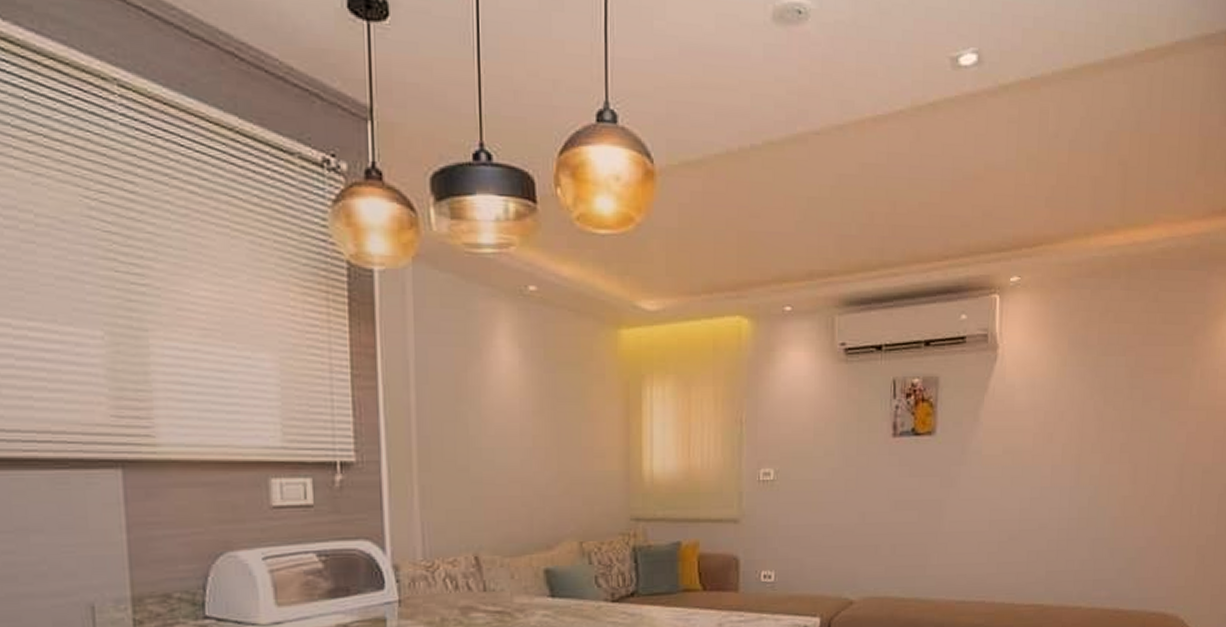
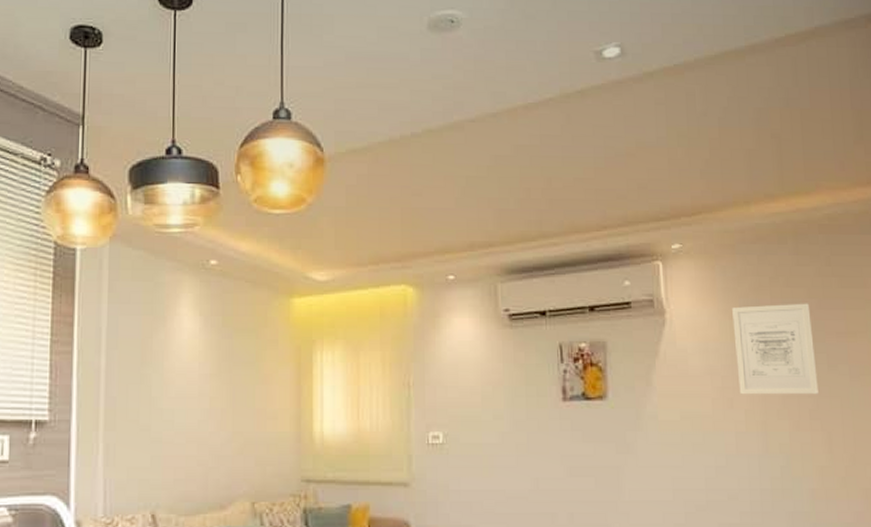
wall art: none [1059,339,1134,430] -> present [732,303,819,395]

